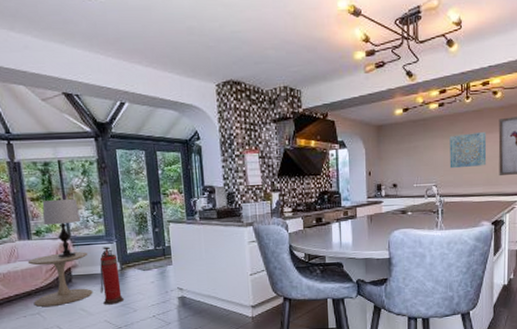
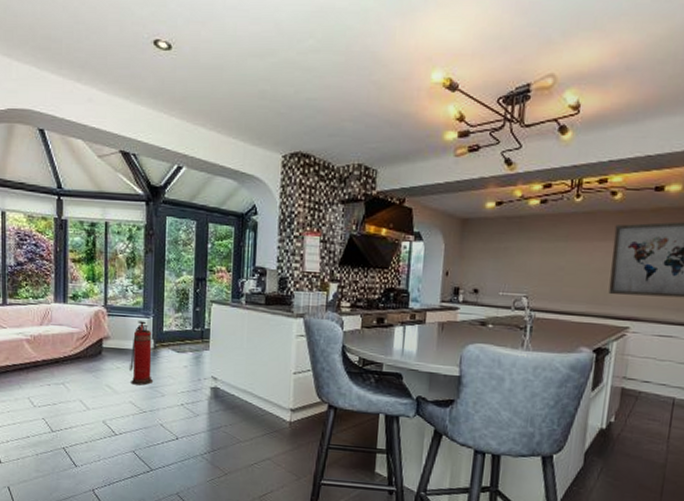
side table: present [27,252,93,307] -> none [60,322,123,378]
lamp: present [42,197,82,257] -> none [81,261,121,327]
wall art: present [449,131,487,169] -> none [546,238,597,280]

